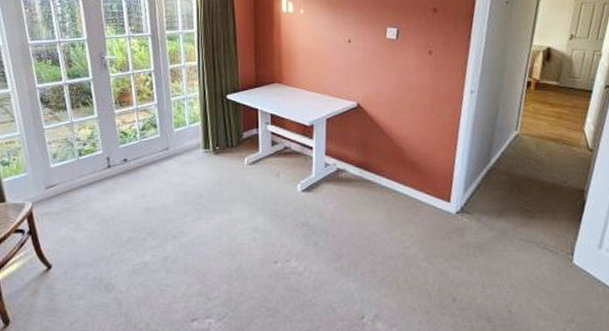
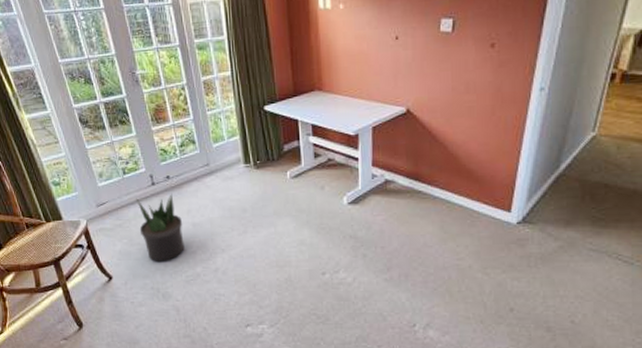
planter: none [88,176,136,249] -> present [136,193,185,261]

